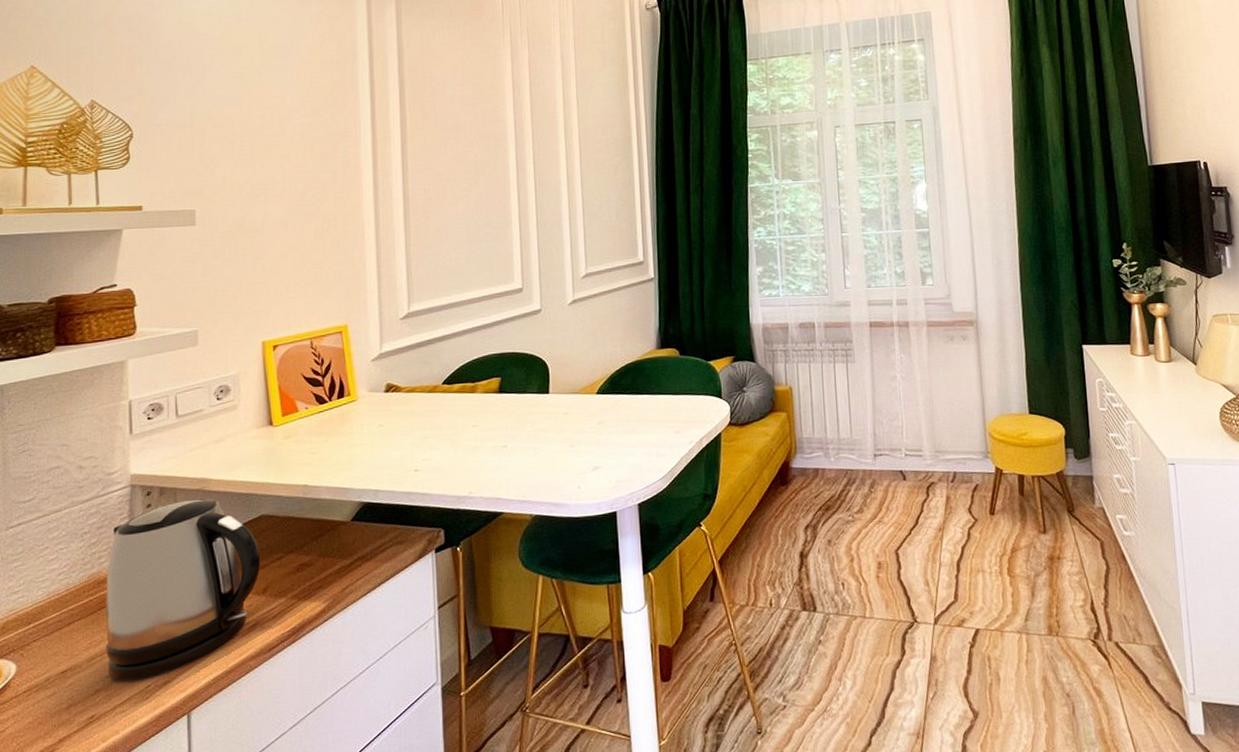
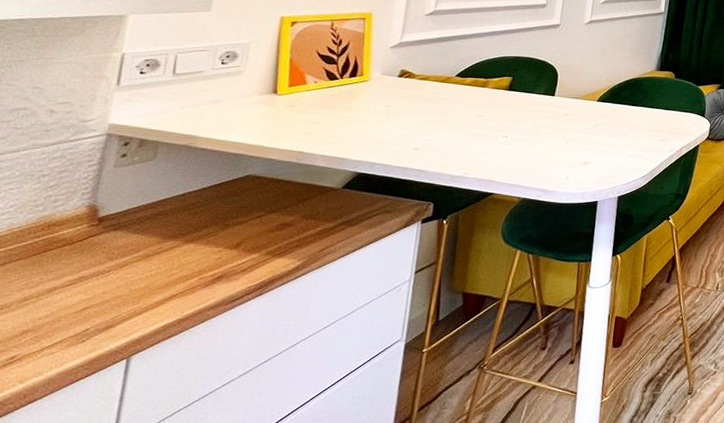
kettle: present [106,498,260,681] -> none [41,154,240,323]

